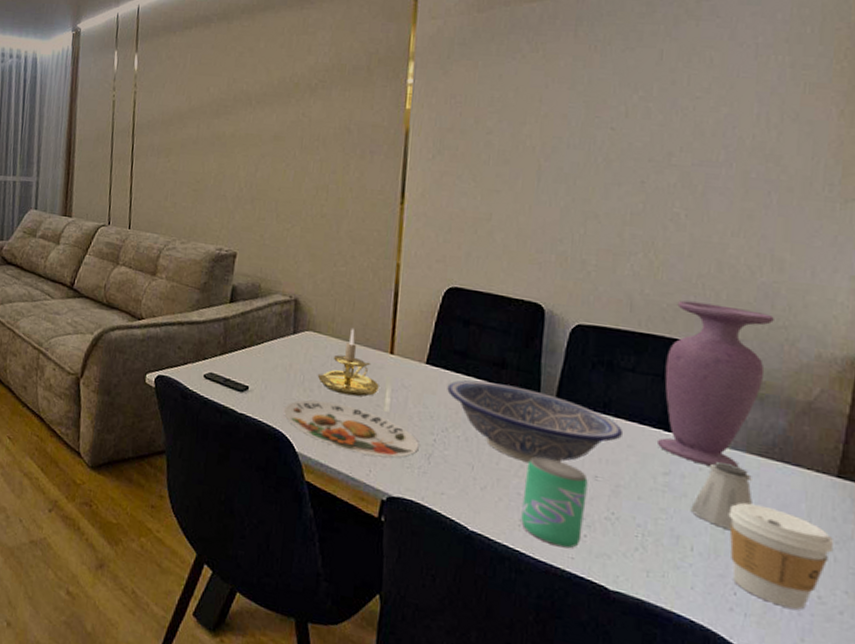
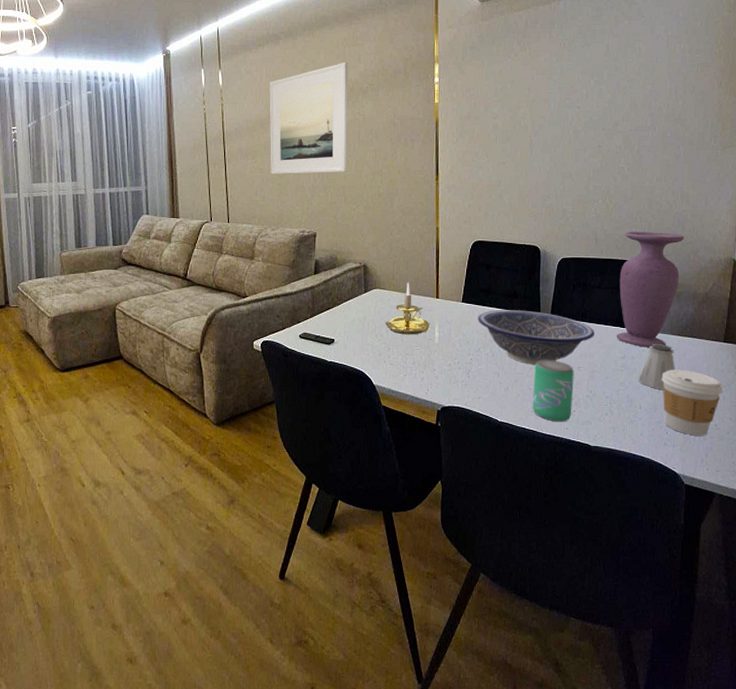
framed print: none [186,52,294,184] -> present [269,62,348,175]
plate: present [284,399,419,458] -> none [362,342,461,378]

